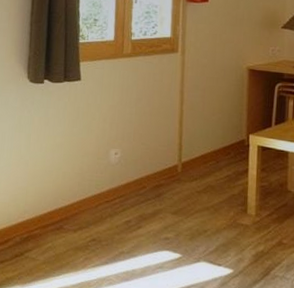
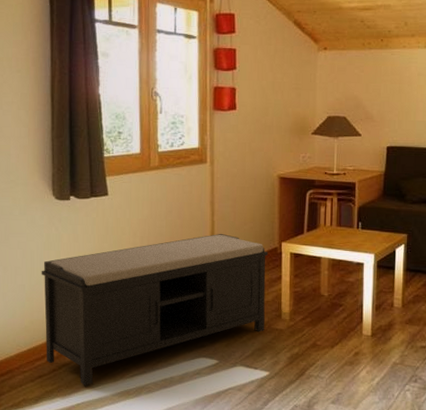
bench: none [9,123,236,274] -> present [41,234,269,386]

